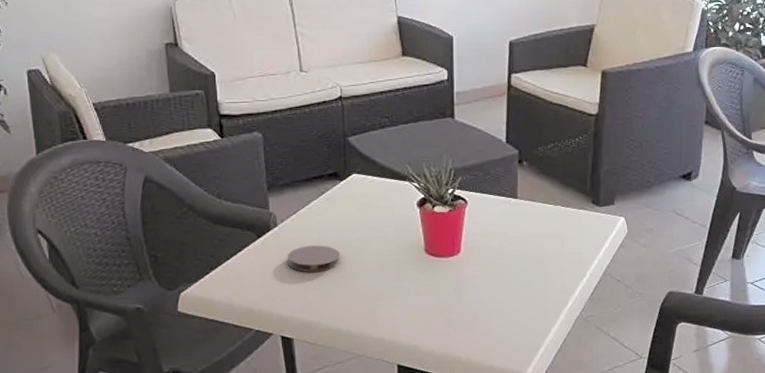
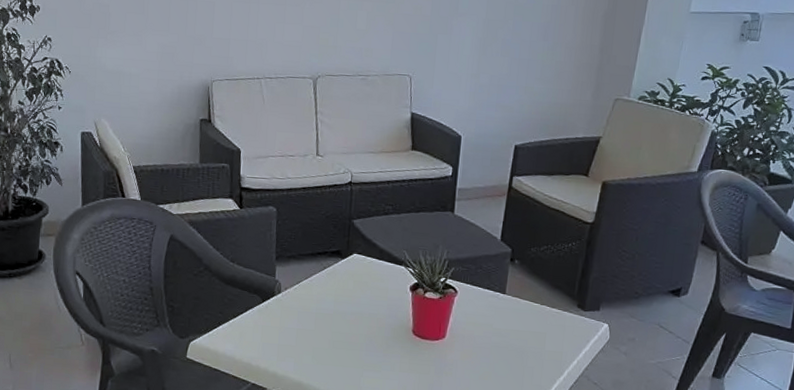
coaster: present [288,245,340,273] -> none [287,313,334,339]

